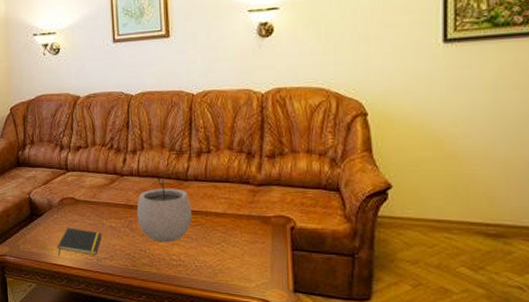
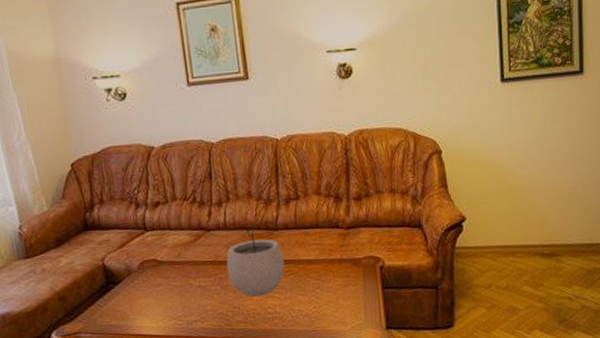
notepad: present [57,228,102,257] -> none [140,292,191,326]

